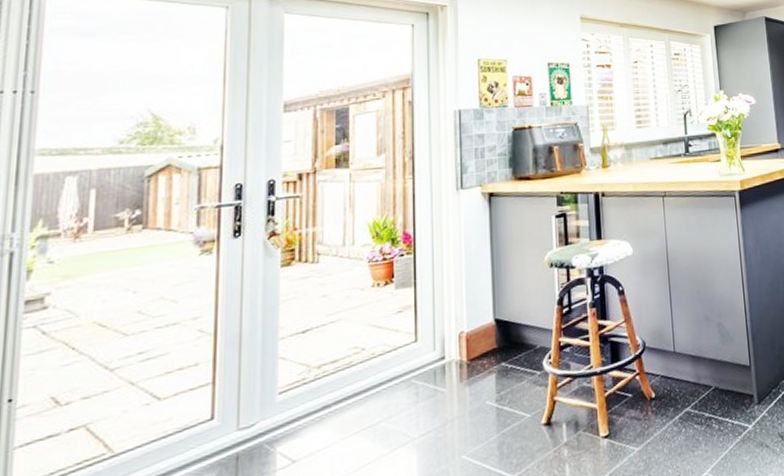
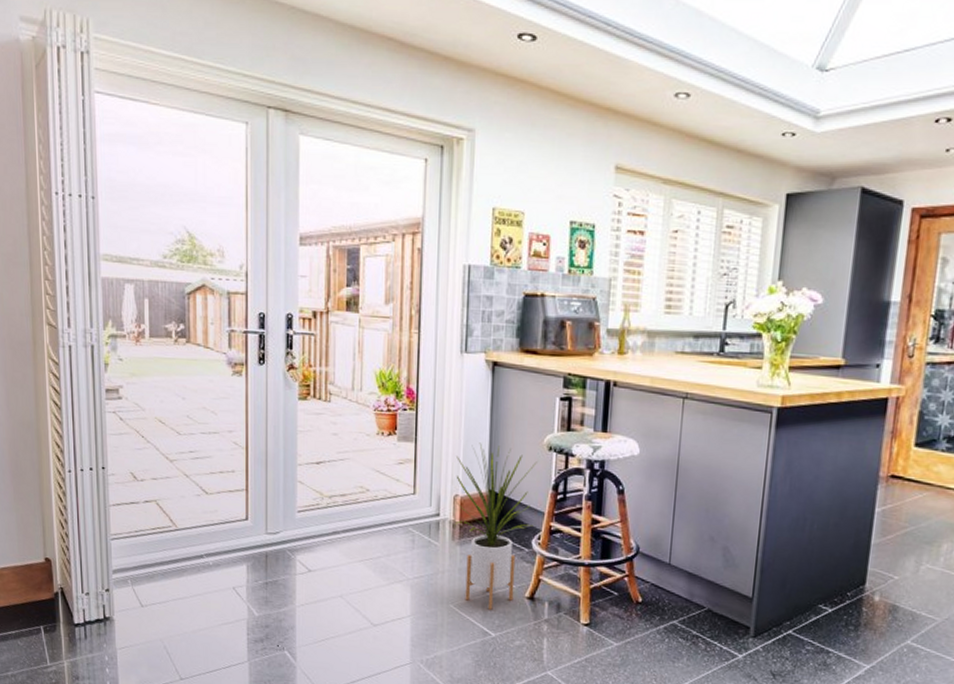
house plant: none [459,272,543,449] -> present [454,442,537,610]

